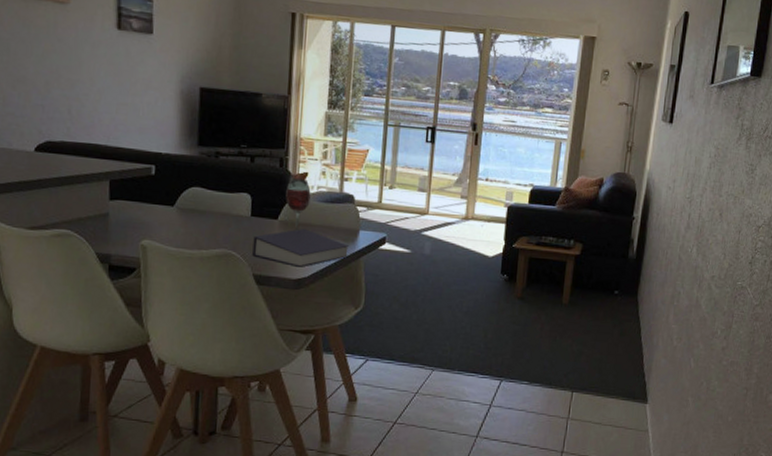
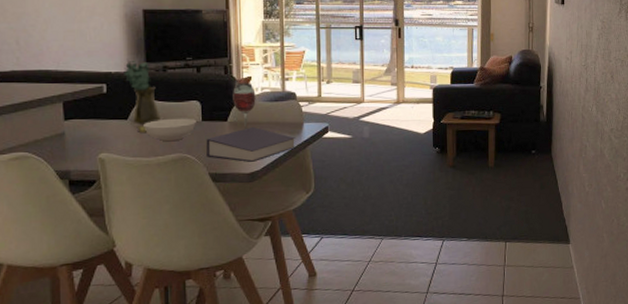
vase: none [174,139,208,223] -> present [123,58,161,134]
bowl: none [189,209,245,235] -> present [143,118,196,142]

